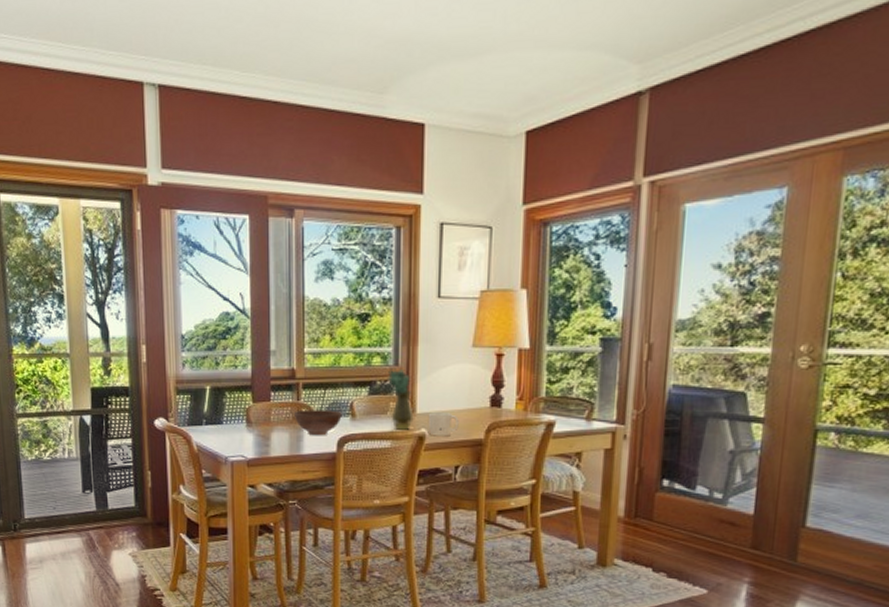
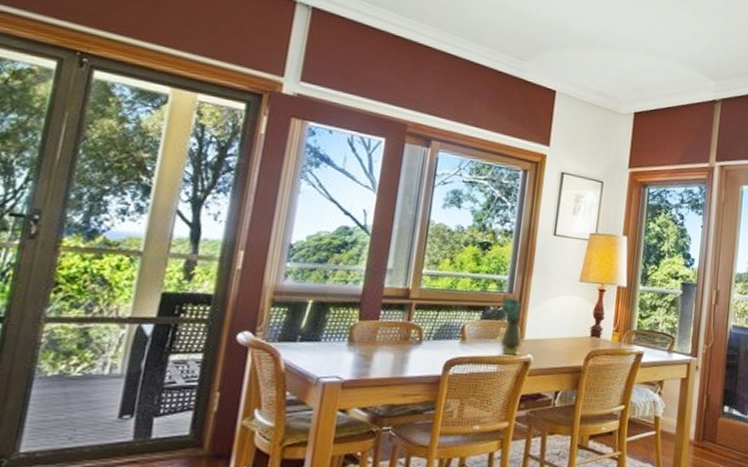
bowl: present [294,409,342,436] -> none [402,330,452,358]
mug: present [428,412,459,437] -> none [533,339,563,363]

